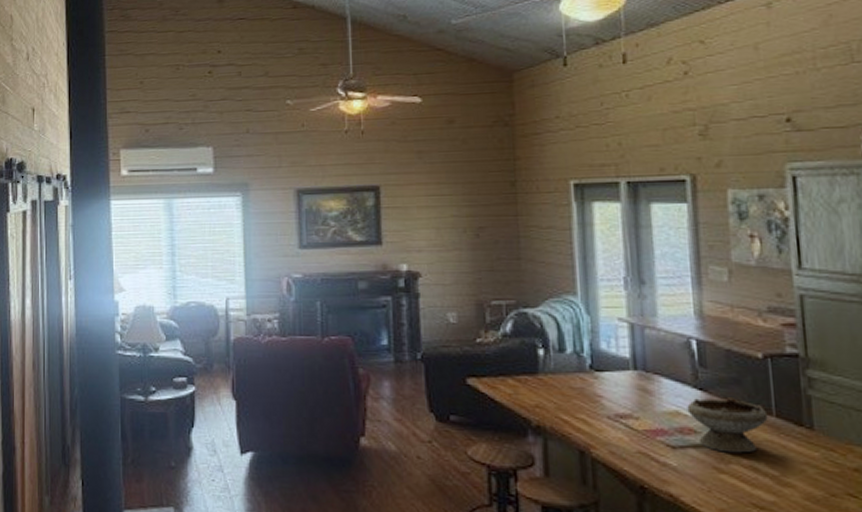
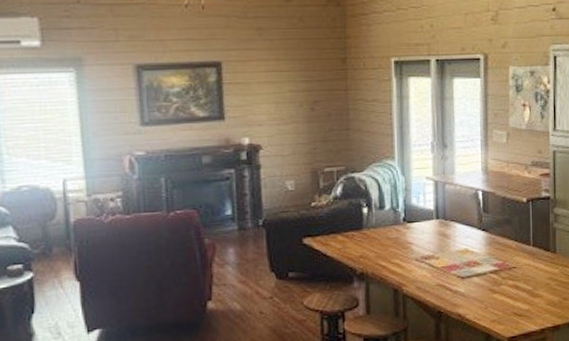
bowl: present [687,397,768,453] -> none [473,234,528,277]

